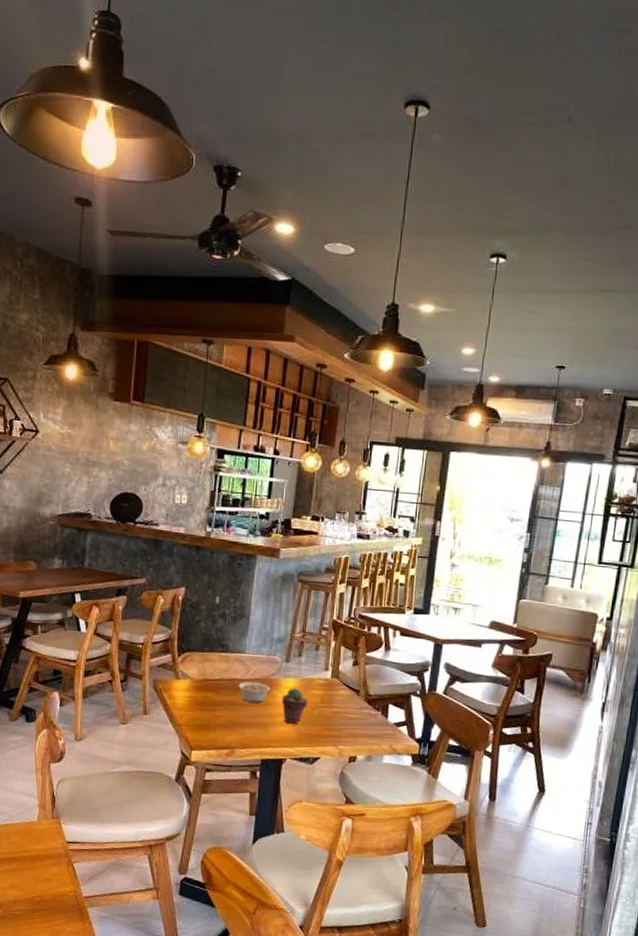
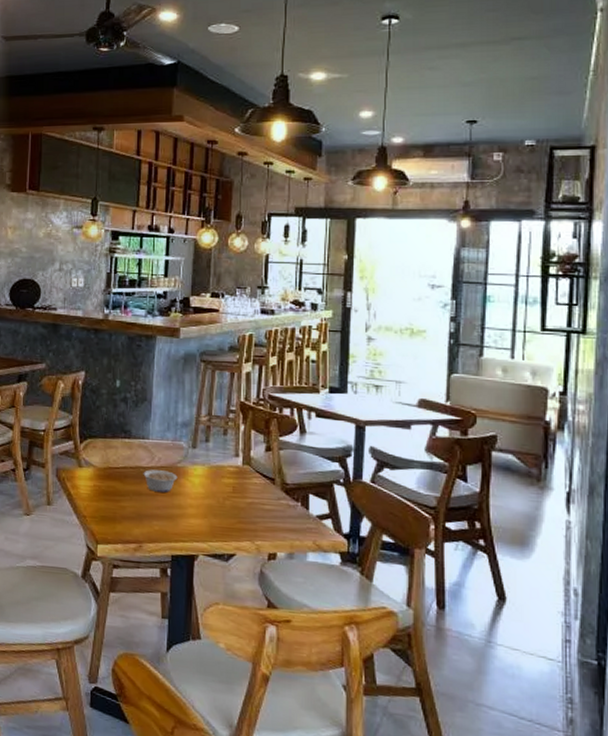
potted succulent: present [281,688,308,724] -> none [190,476,219,516]

